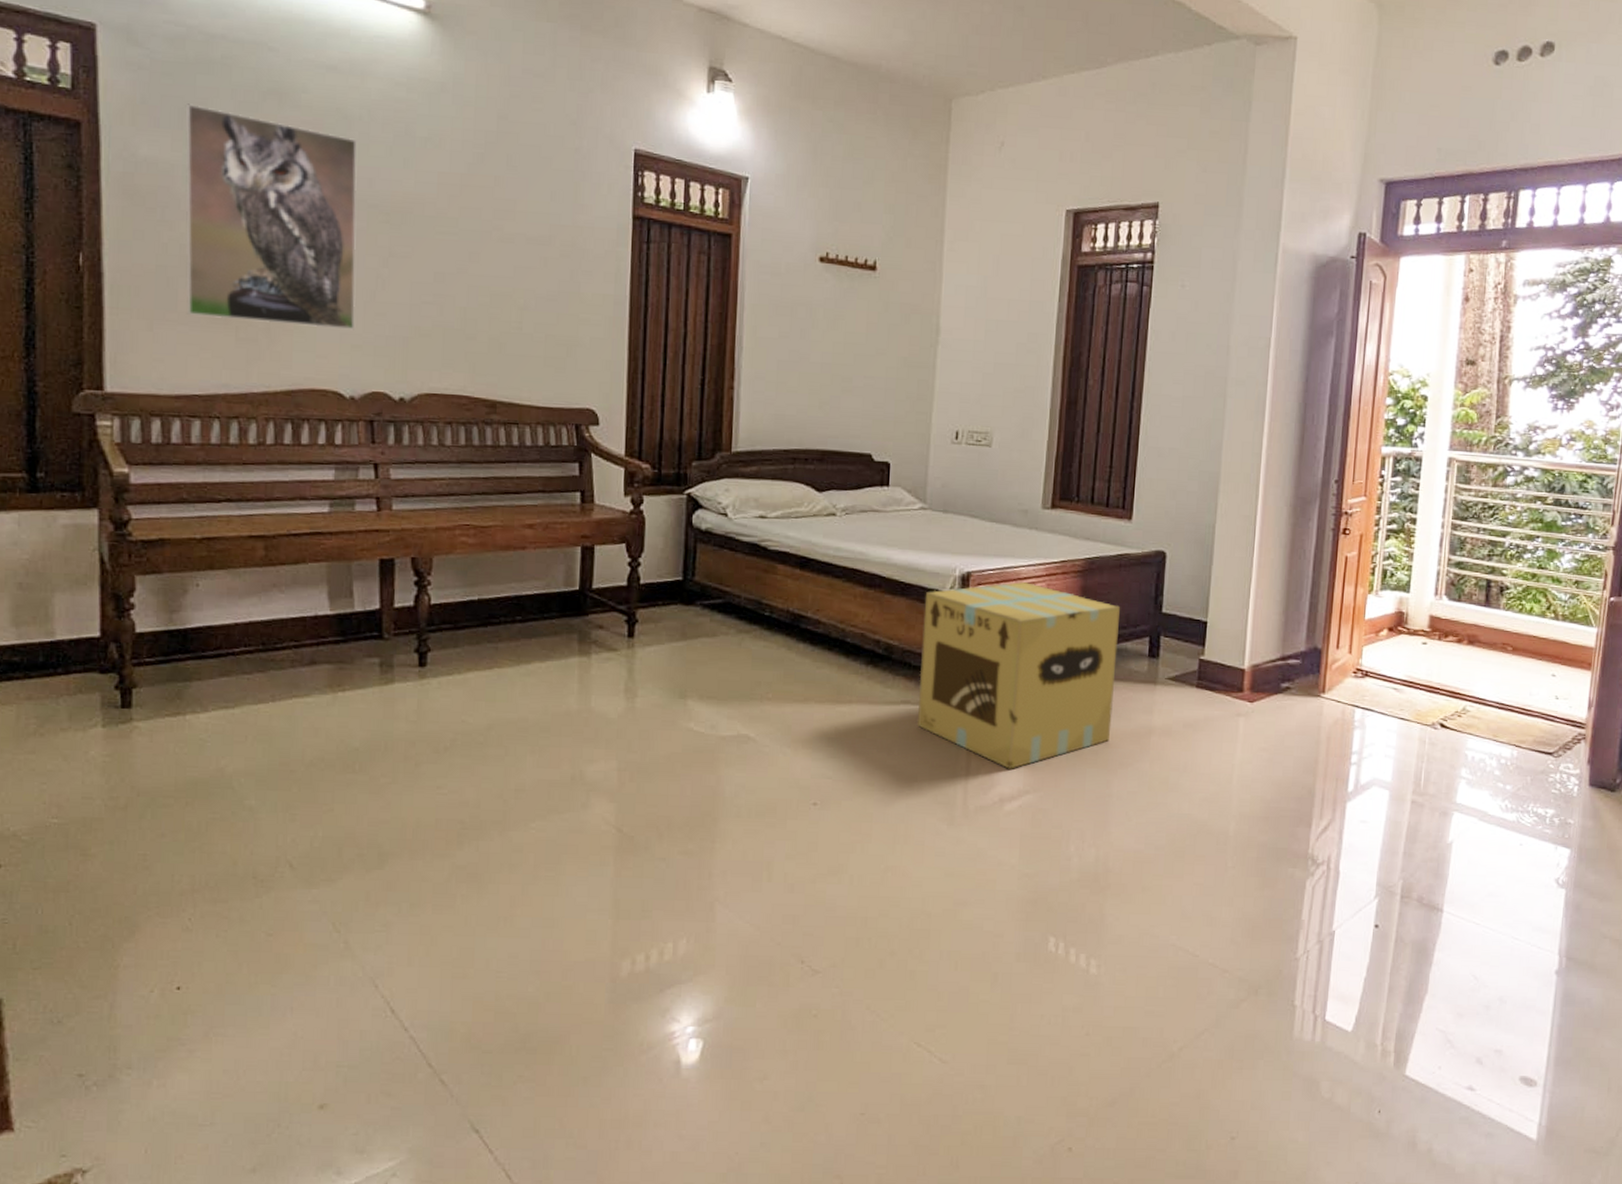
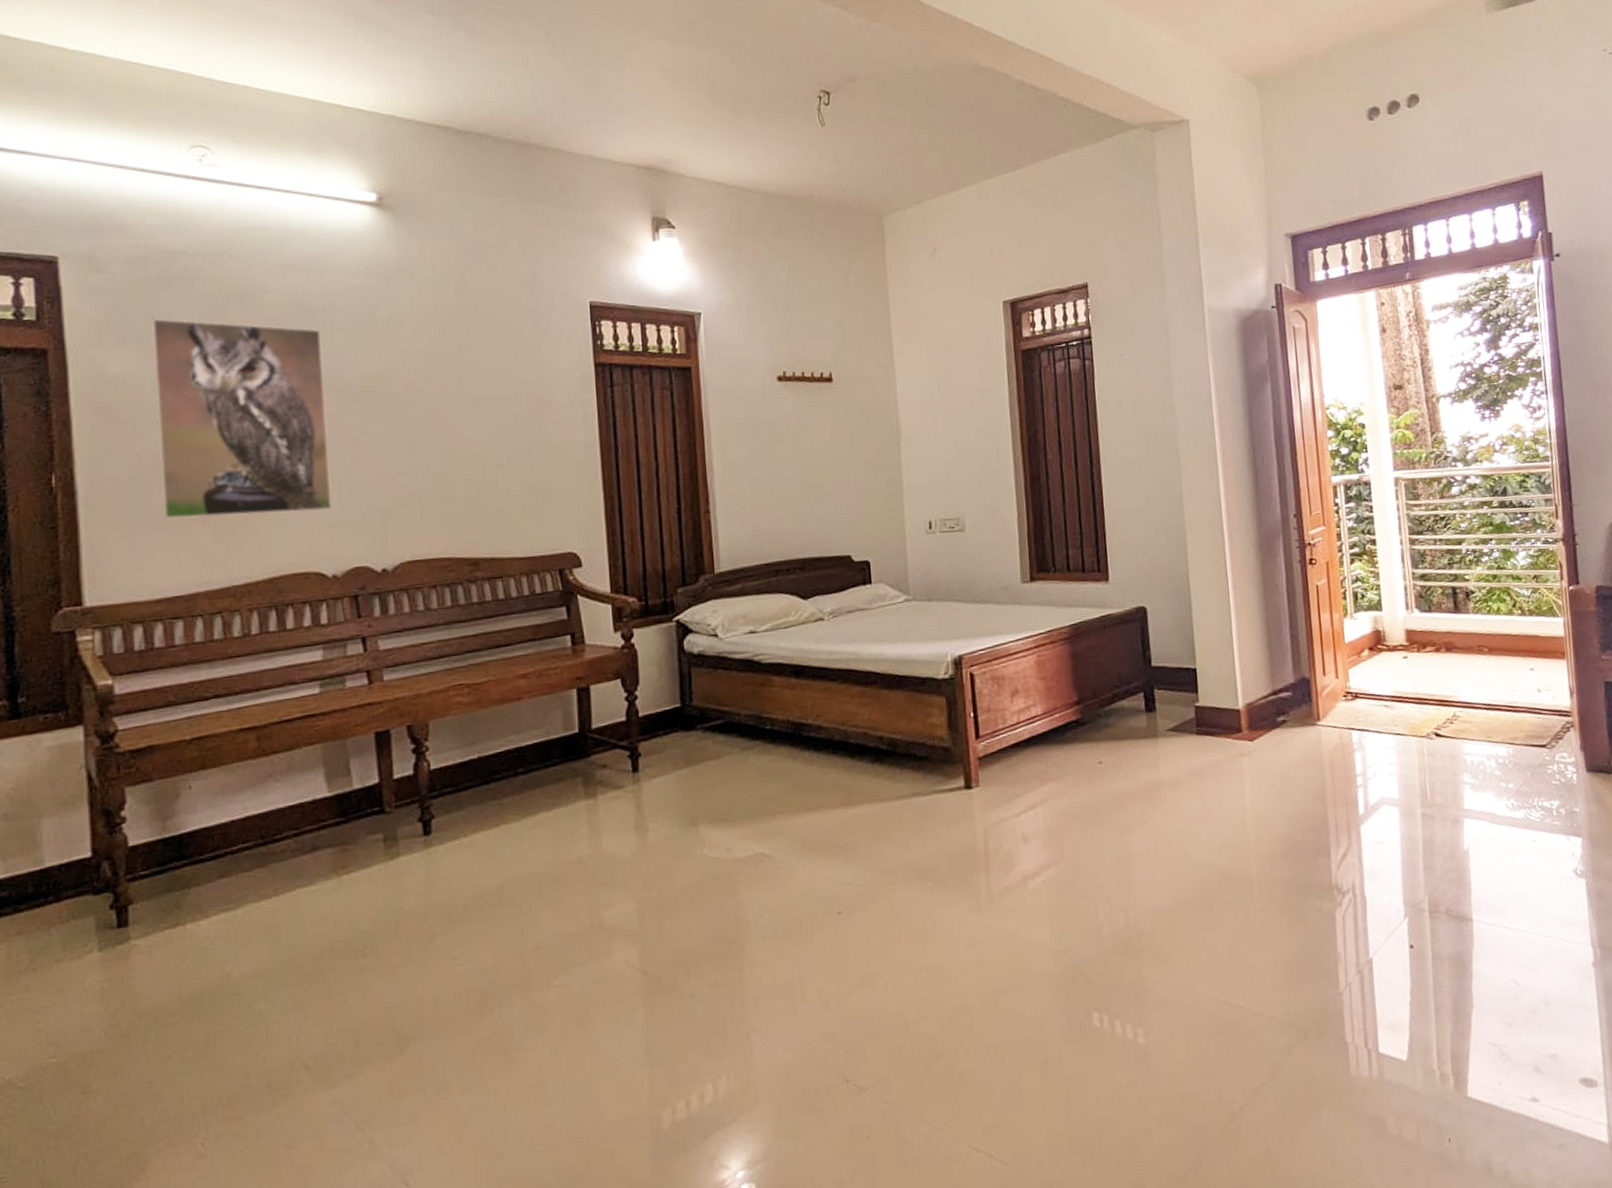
cardboard box: present [918,582,1121,769] -> none [921,656,1121,846]

